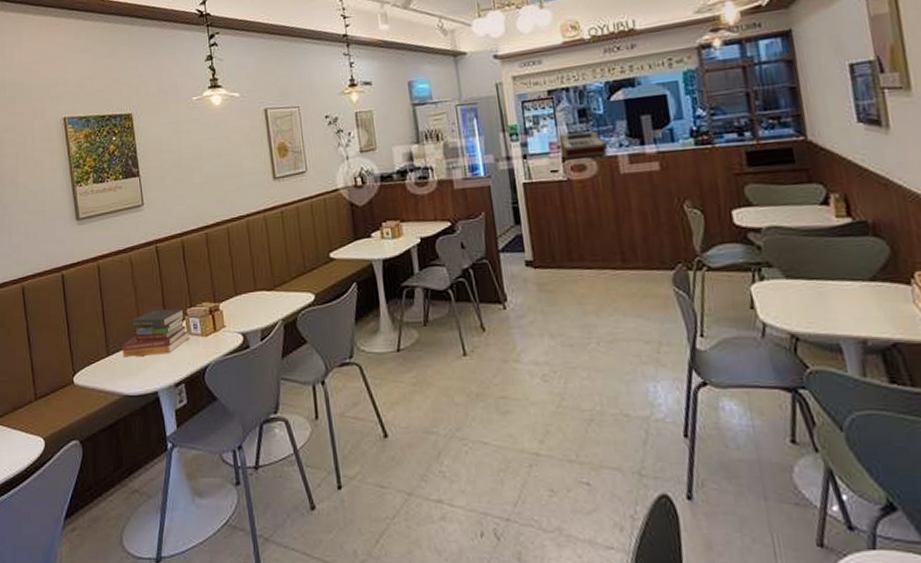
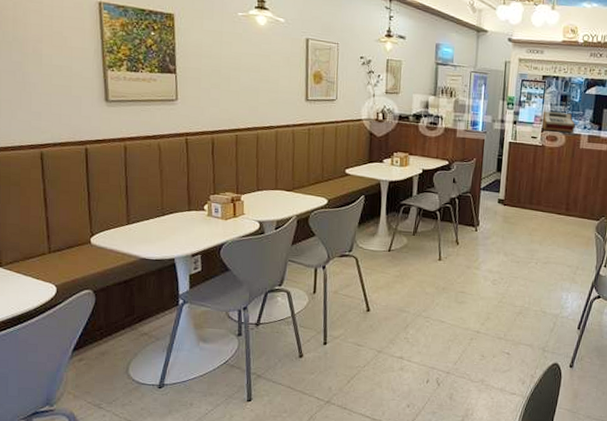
books: present [121,308,189,358] -> none [142,192,210,230]

